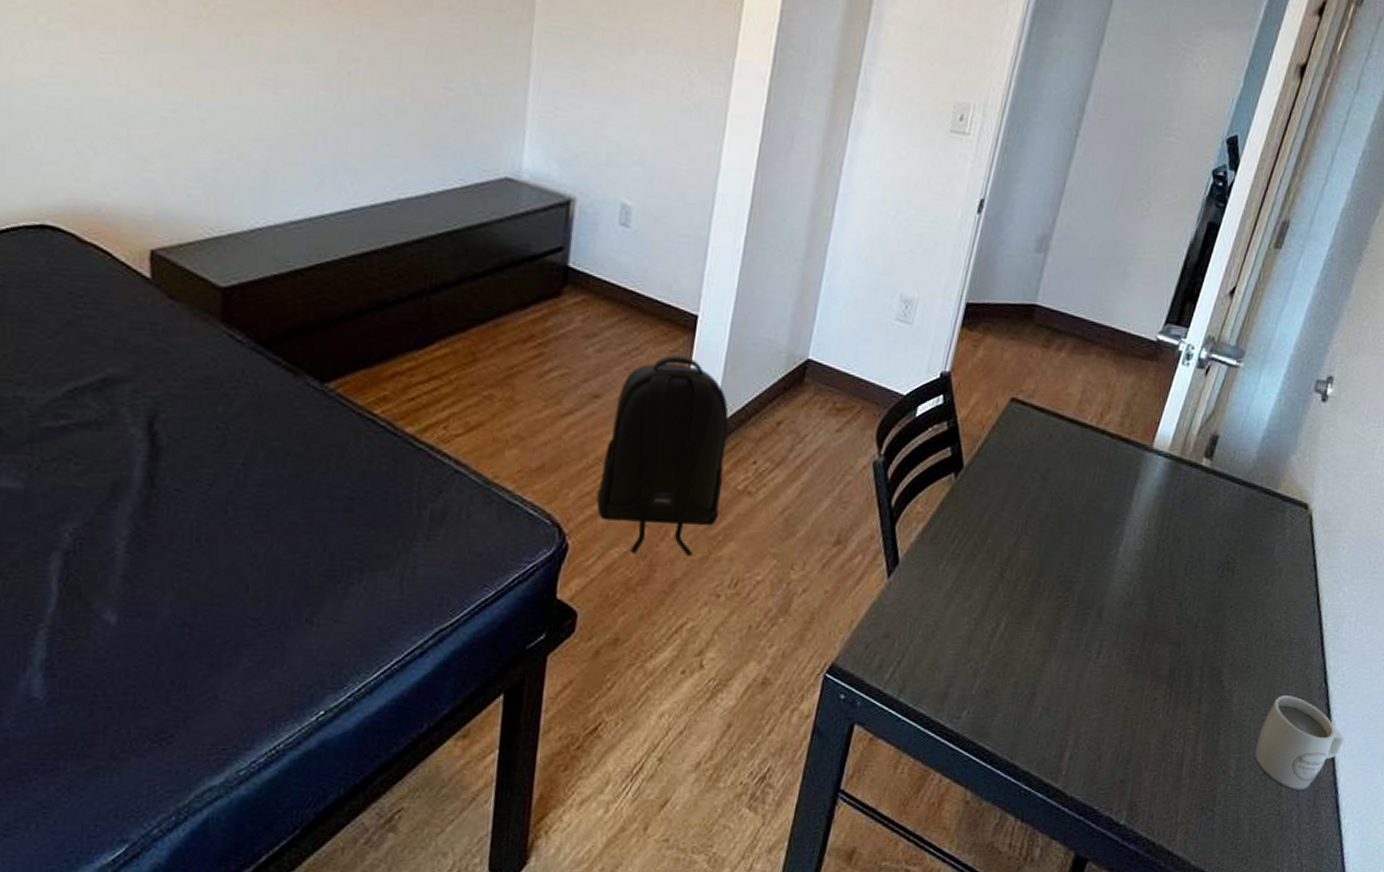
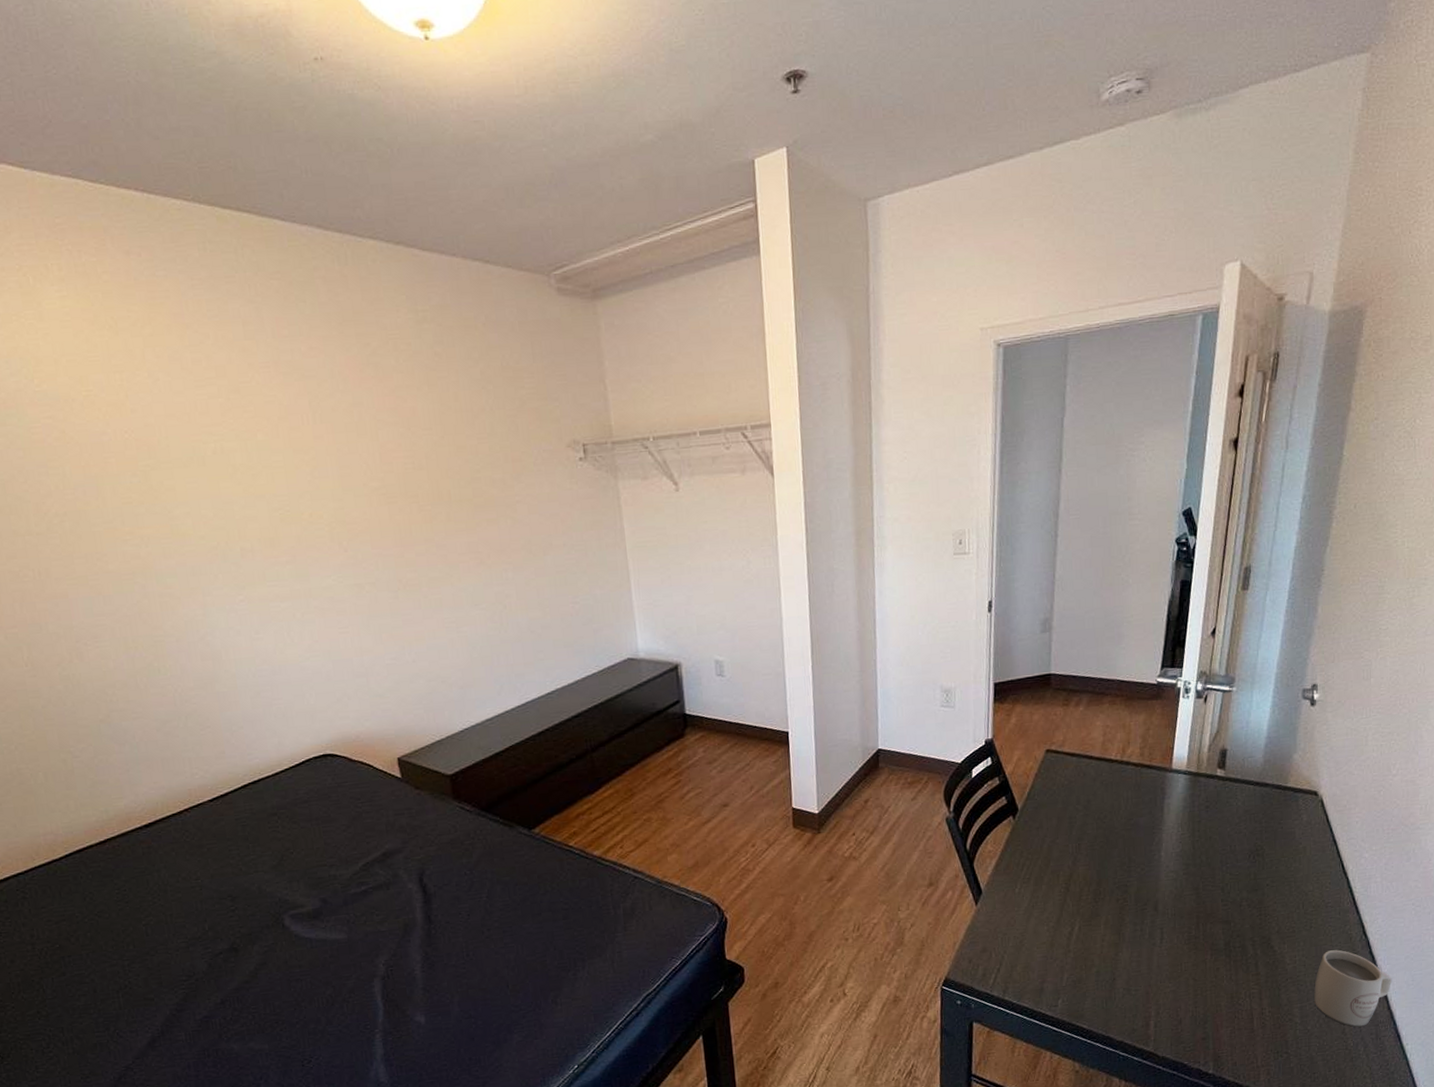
backpack: present [597,354,729,555] -> none [740,763,834,917]

